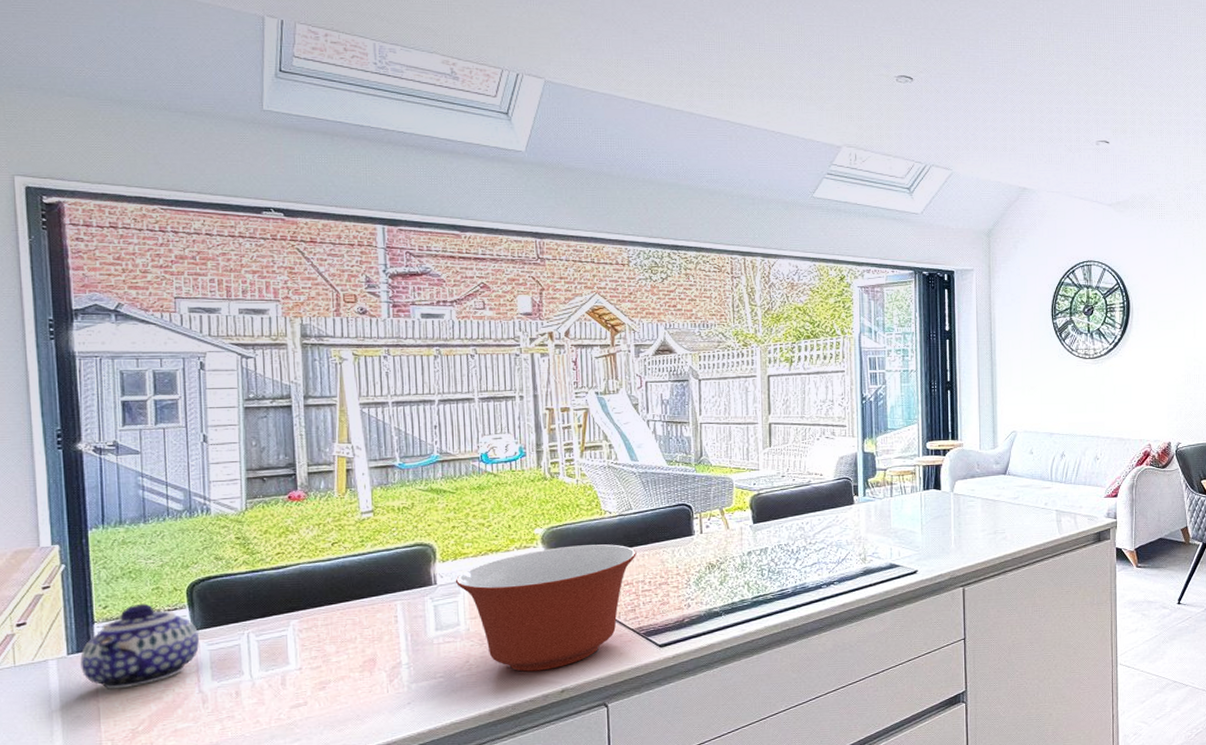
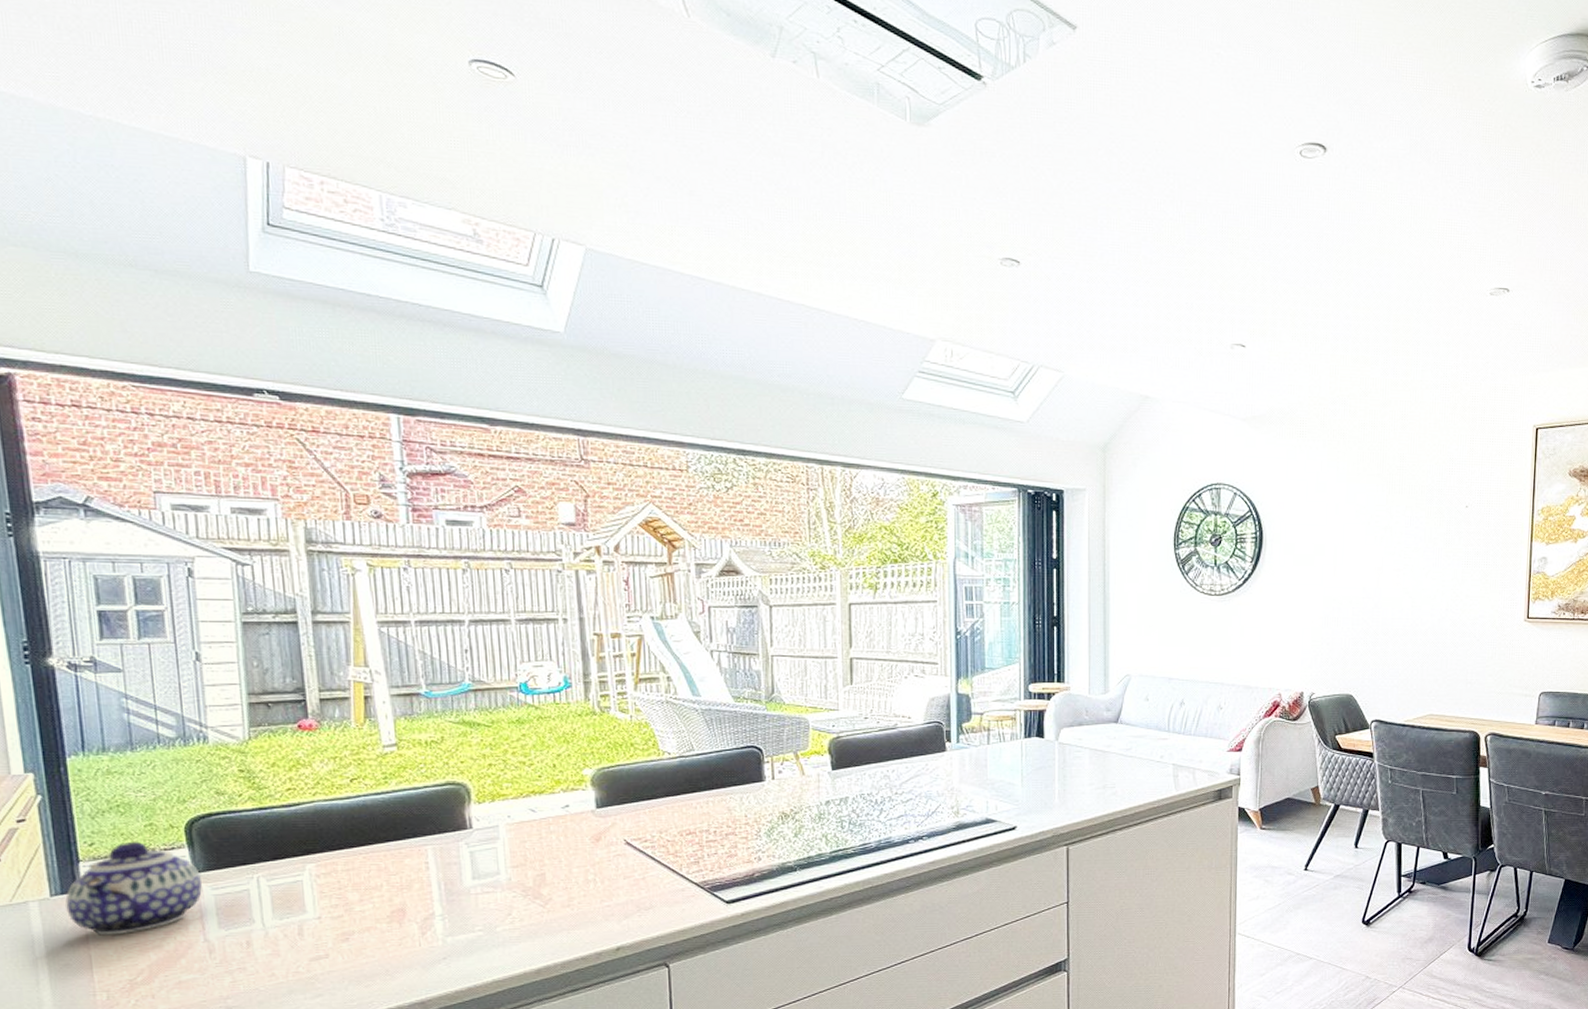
mixing bowl: present [455,544,636,672] -> none [493,789,700,927]

